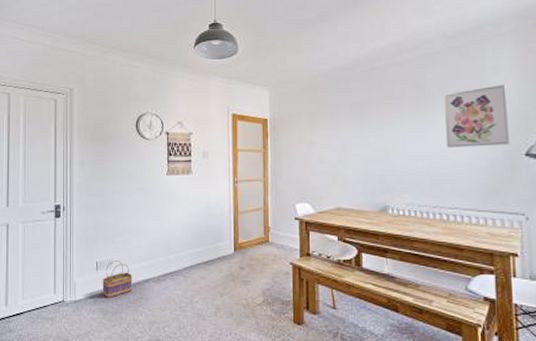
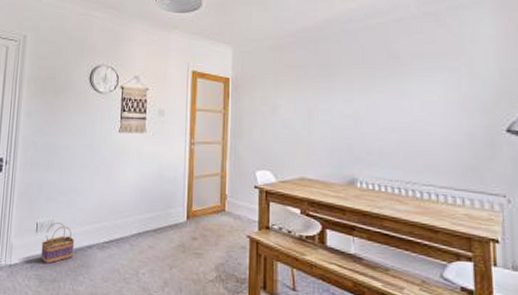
wall art: present [443,84,510,147] -> none [418,54,490,120]

